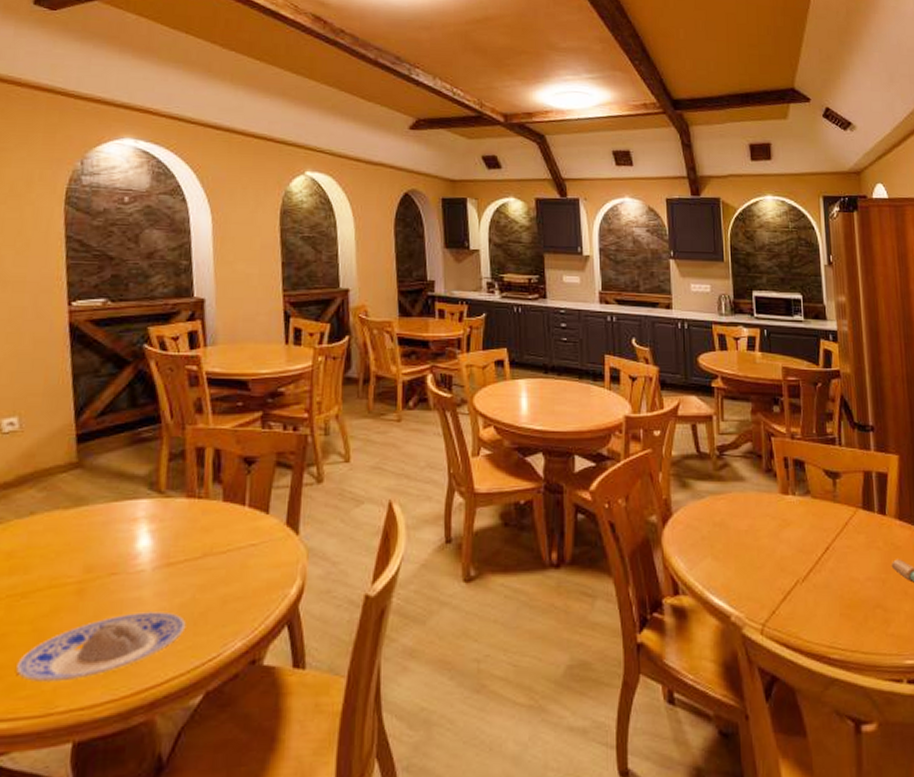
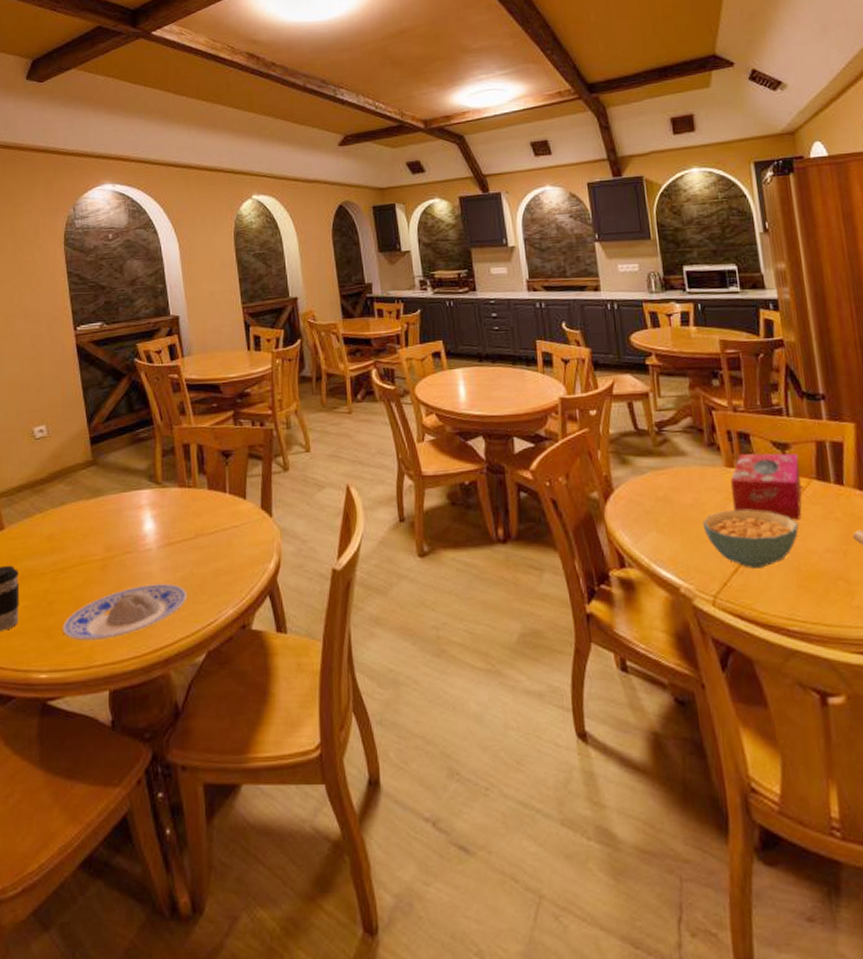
cereal bowl: none [755,537,844,596] -> present [702,510,798,568]
tissue box: none [785,480,849,549] -> present [731,453,802,520]

